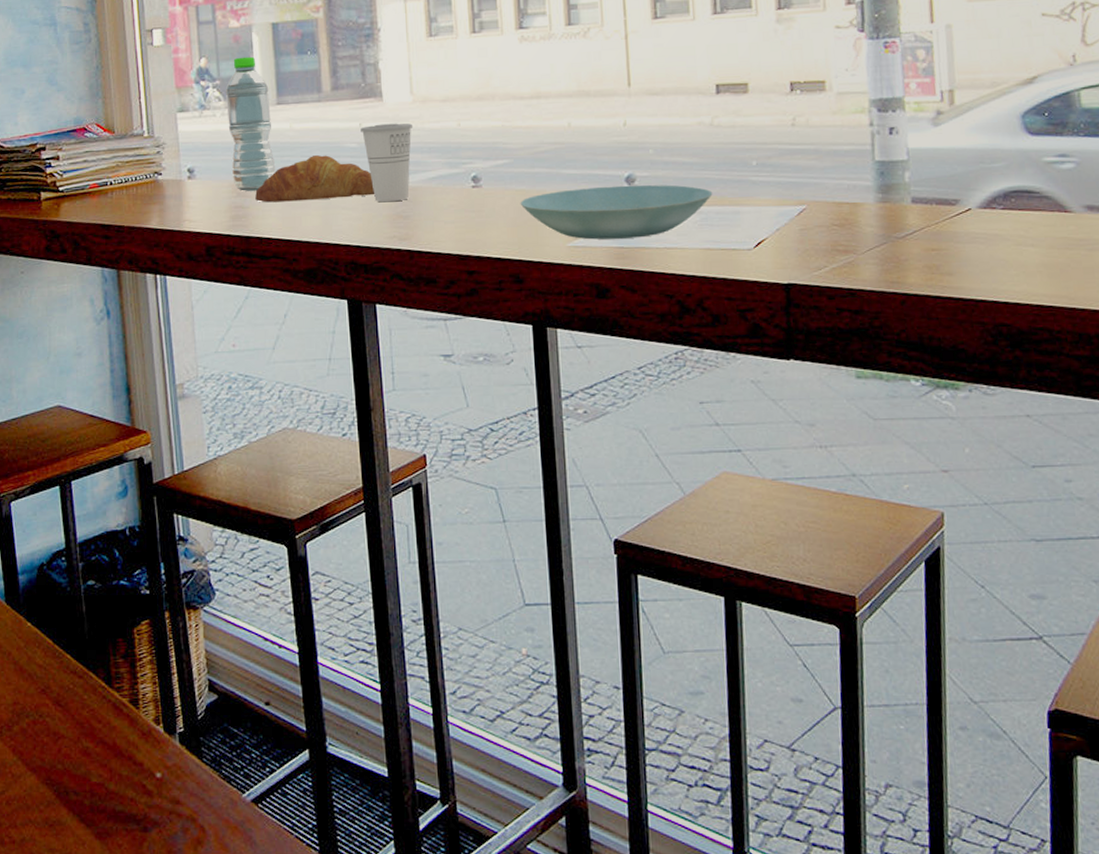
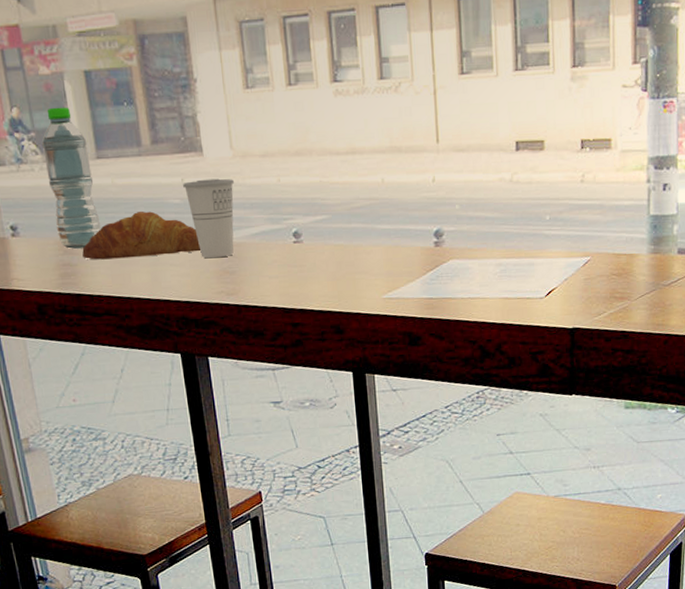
saucer: present [520,184,713,240] -> none [338,238,511,292]

